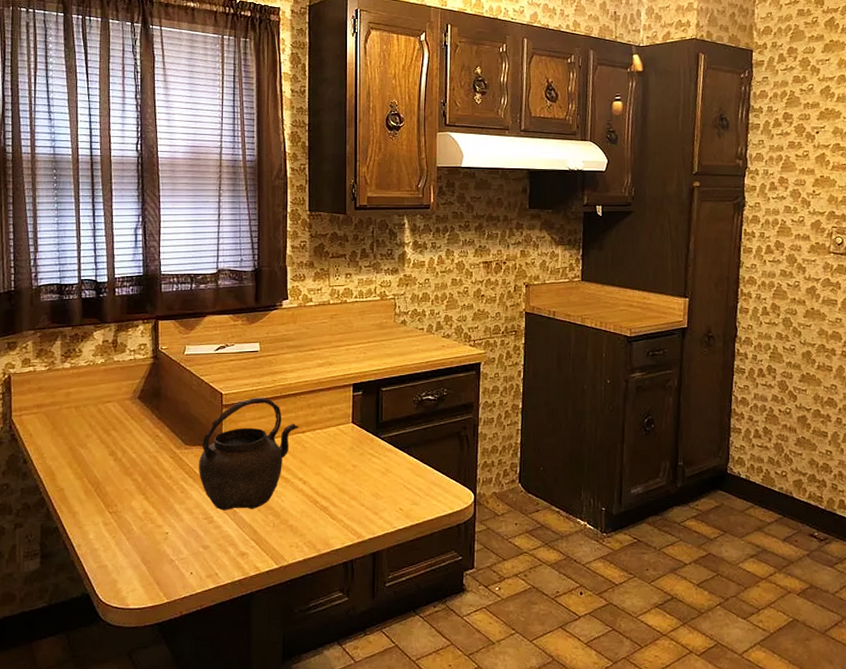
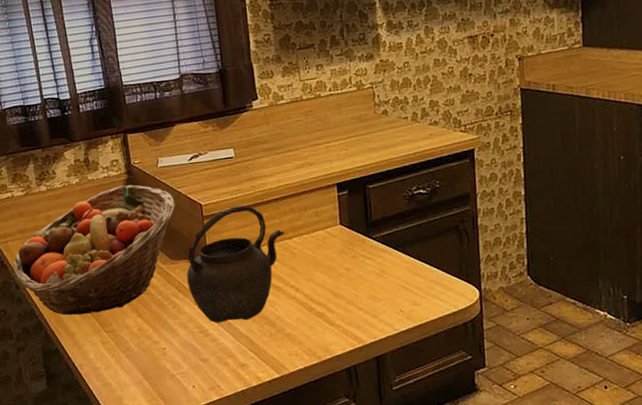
fruit basket: none [23,369,197,493] -> present [13,185,176,315]

